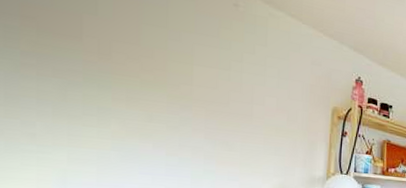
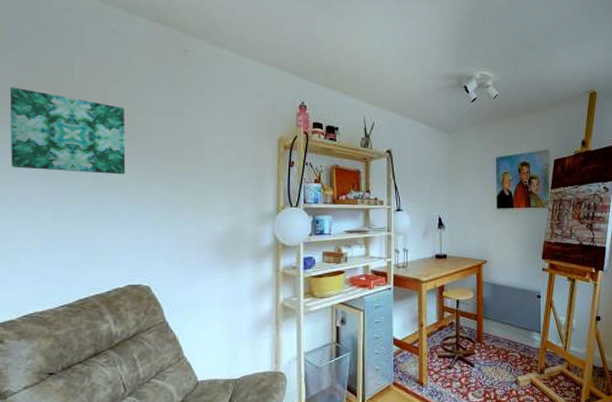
wall art: none [9,6,162,124] -> present [11,87,126,175]

